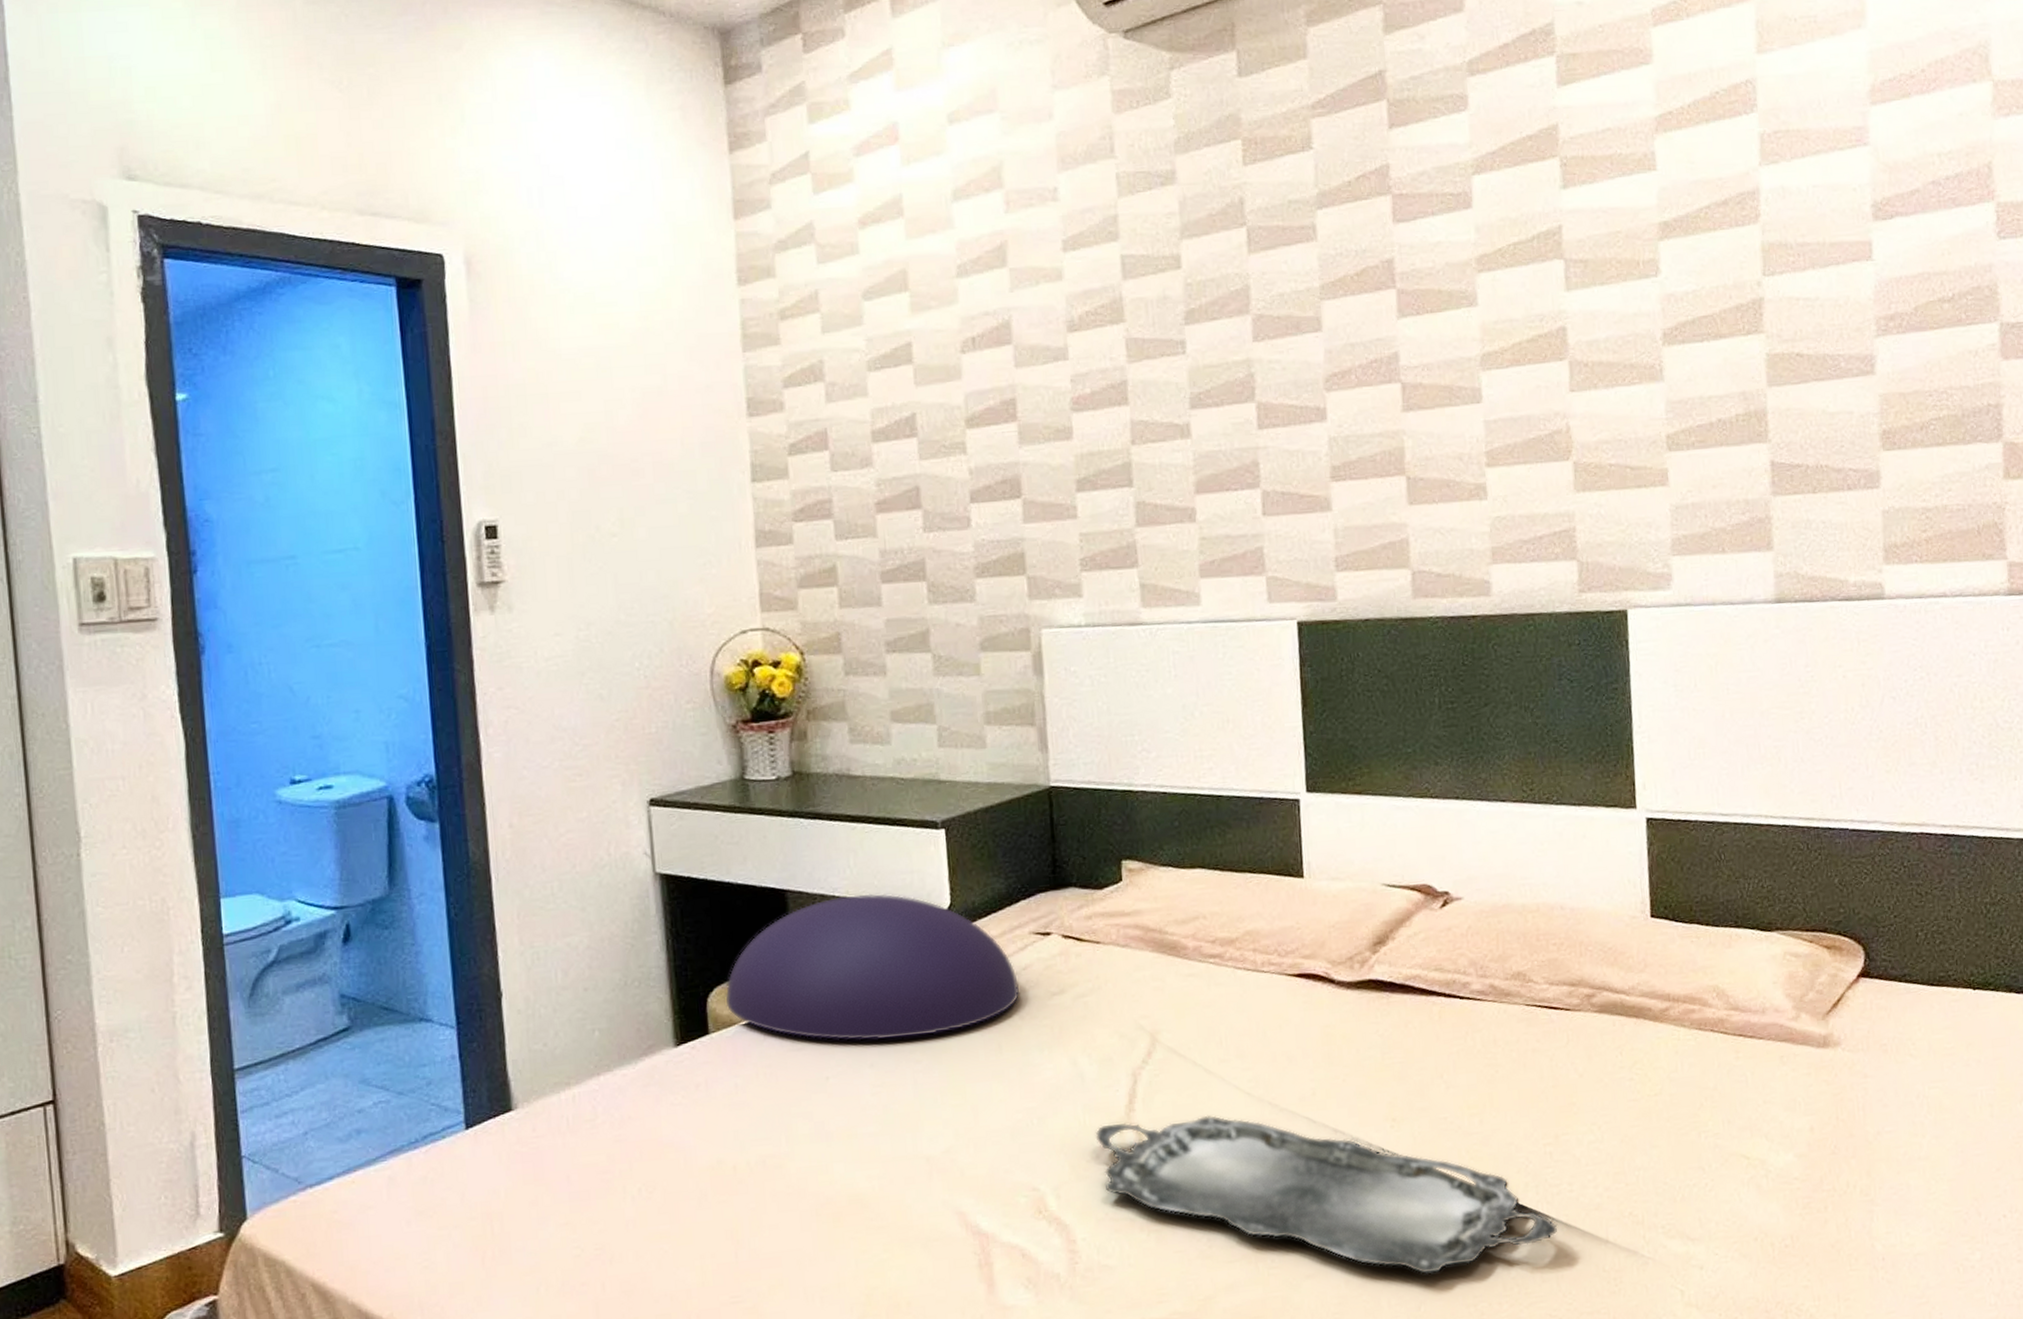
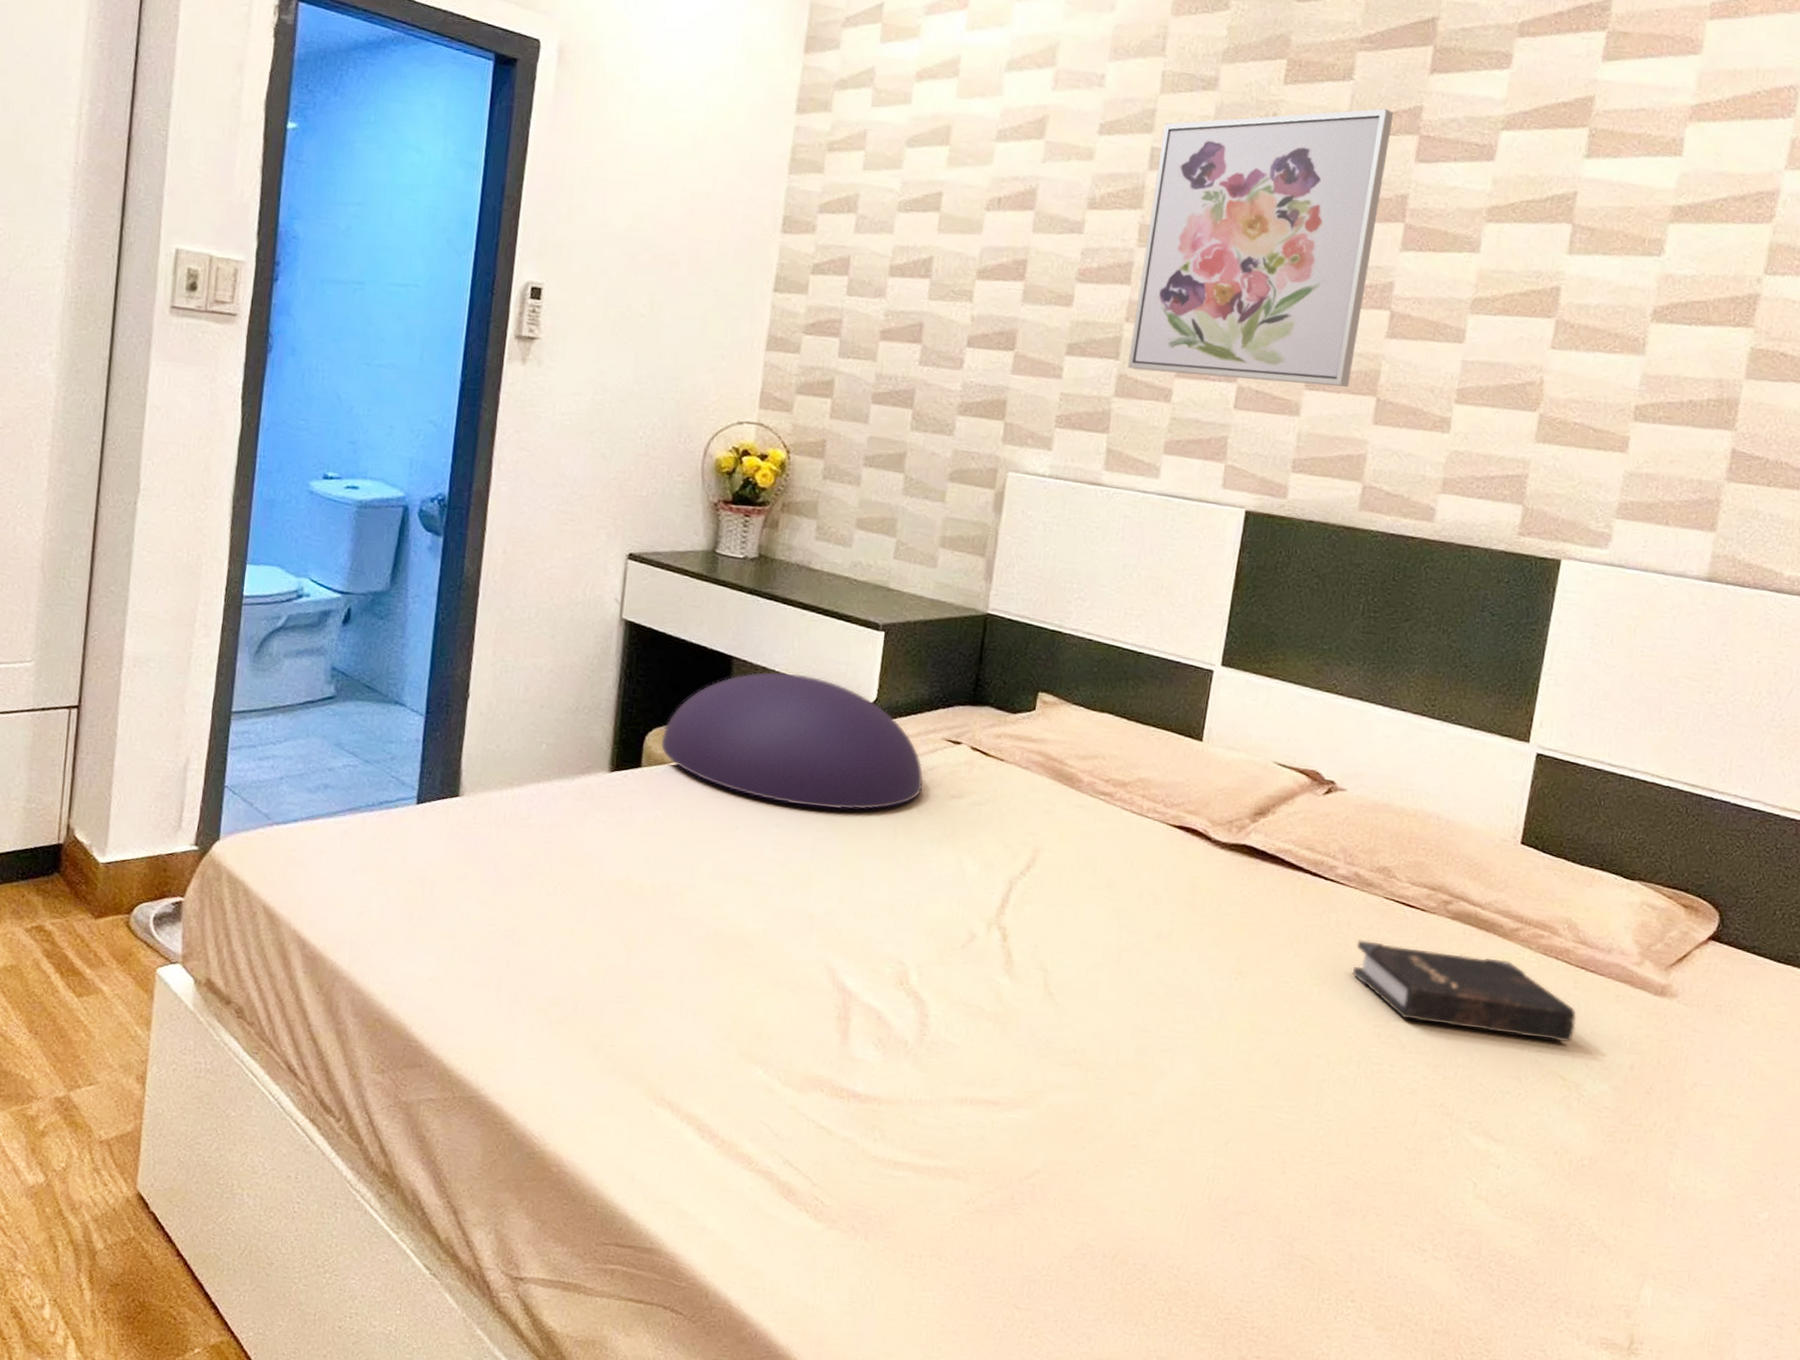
serving tray: present [1095,1115,1558,1274] -> none [964,920,1371,1117]
wall art: none [1129,172,1376,494] -> present [1127,108,1394,387]
hardback book: none [1507,1044,1747,1131] -> present [1352,940,1577,1042]

